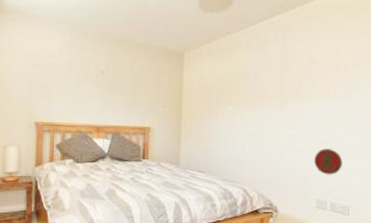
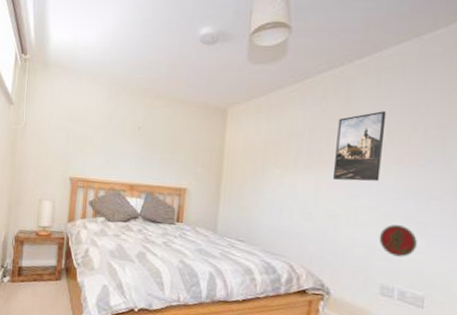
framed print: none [275,53,315,114] -> present [332,111,387,181]

